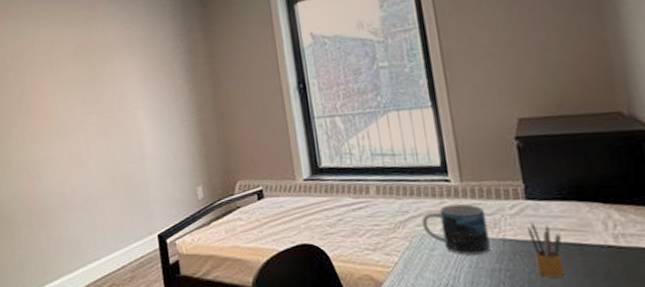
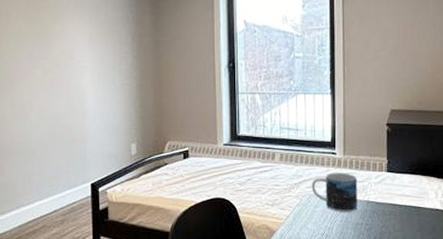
pencil box: present [528,222,565,277] -> none [385,189,407,231]

